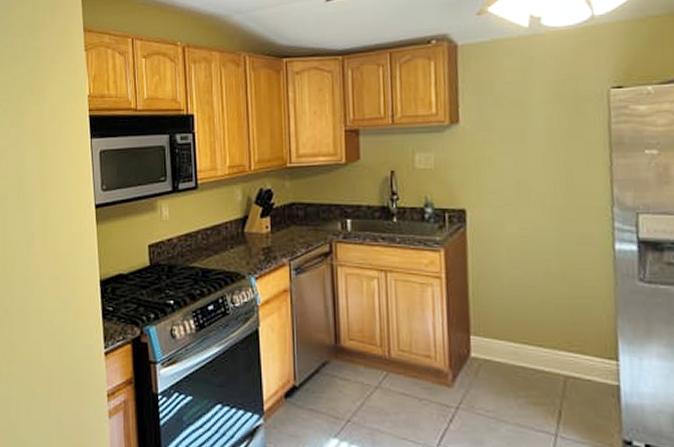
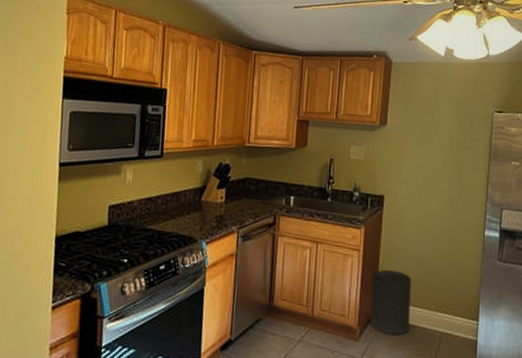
trash can: none [461,299,519,380] -> present [370,269,411,336]

